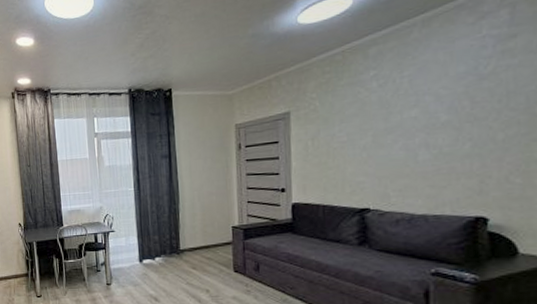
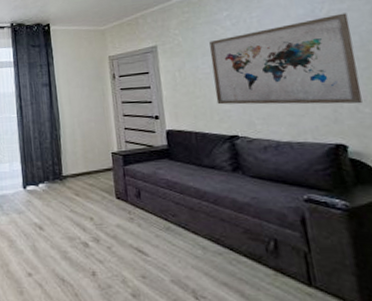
wall art: none [349,69,517,176] -> present [209,13,363,105]

